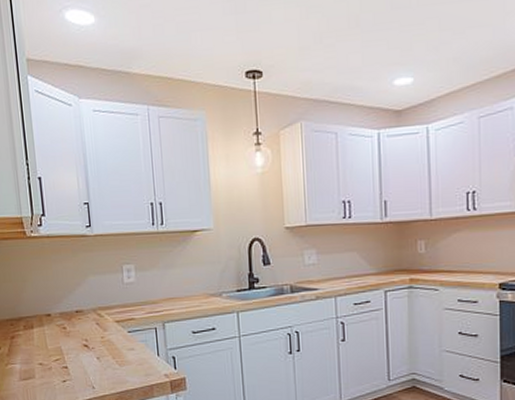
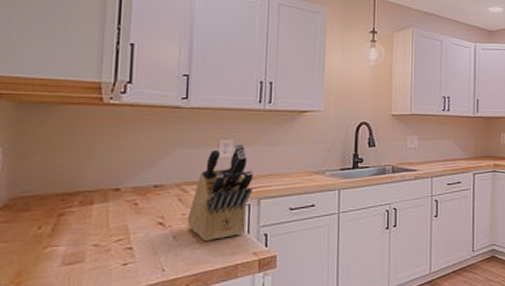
knife block: none [105,268,157,363] -> present [187,144,253,242]

